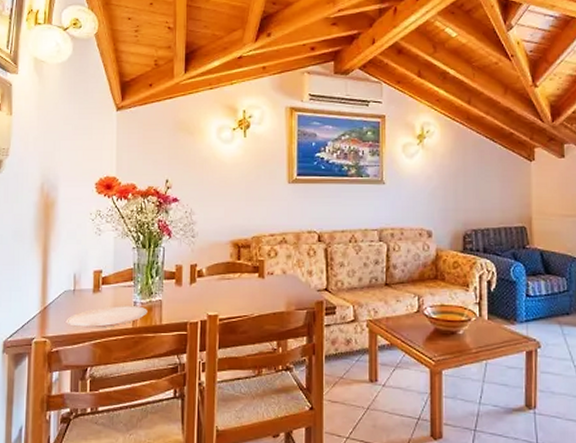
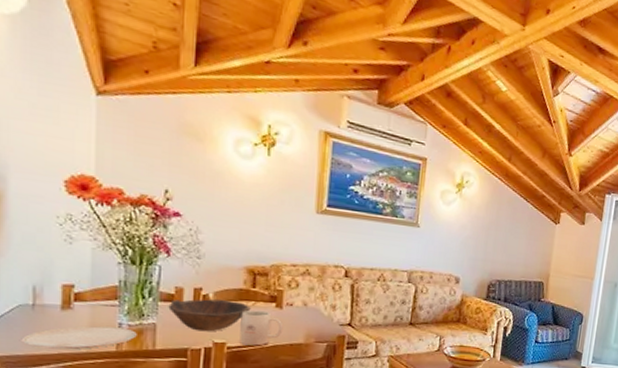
bowl: none [171,274,237,305] -> present [168,299,251,332]
mug: none [228,281,265,317] -> present [239,310,282,346]

